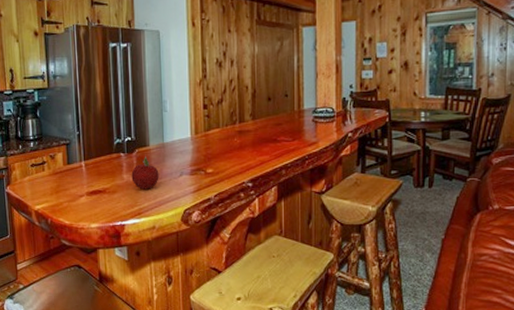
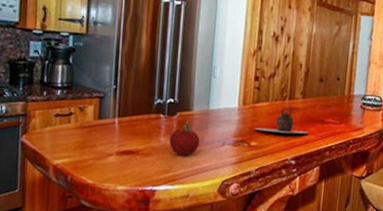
teapot: none [209,130,263,158] -> present [254,106,309,134]

